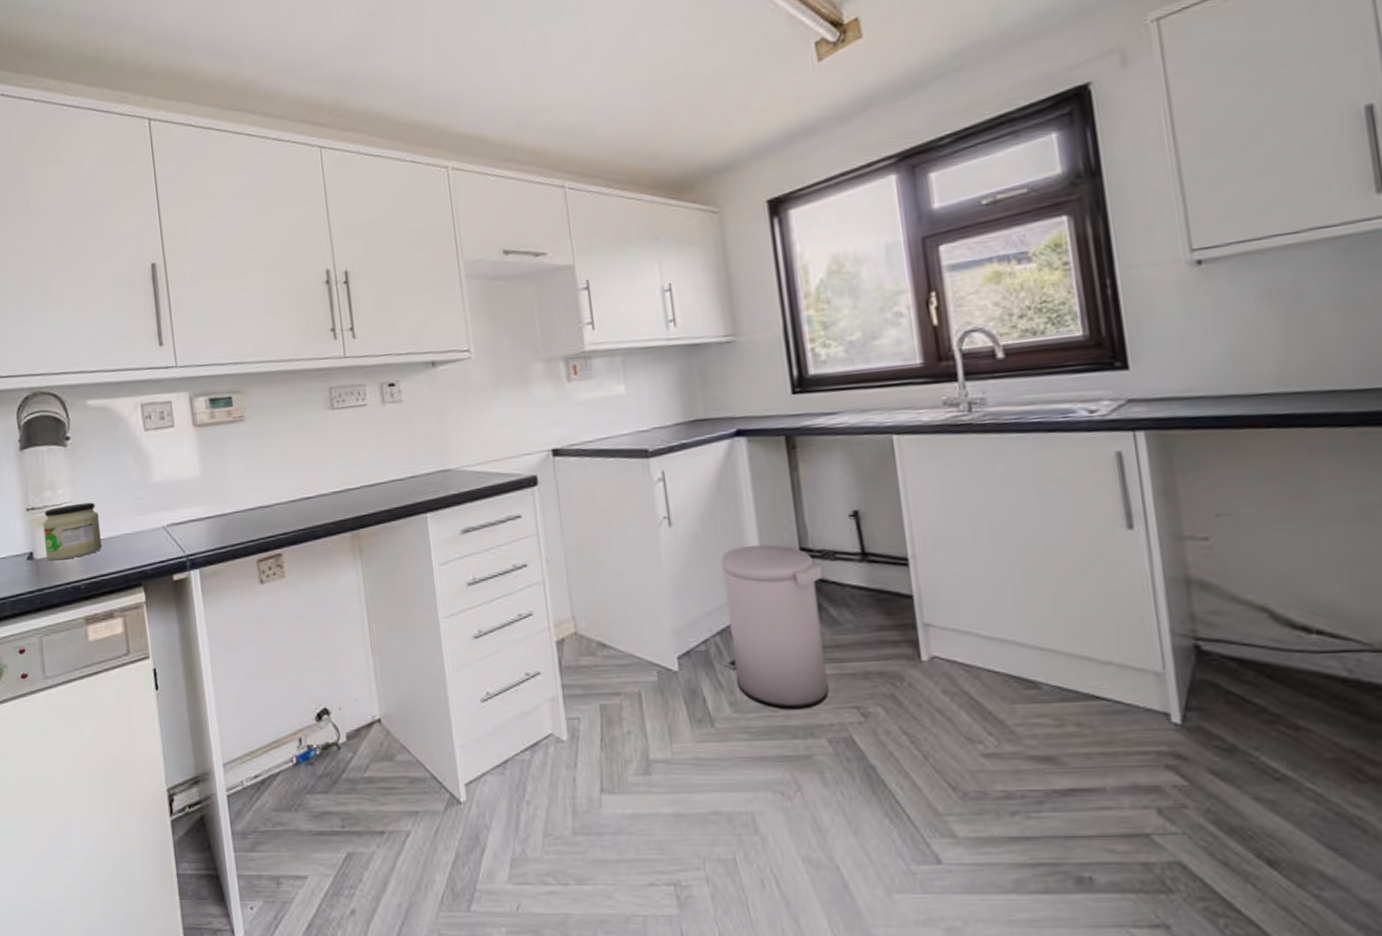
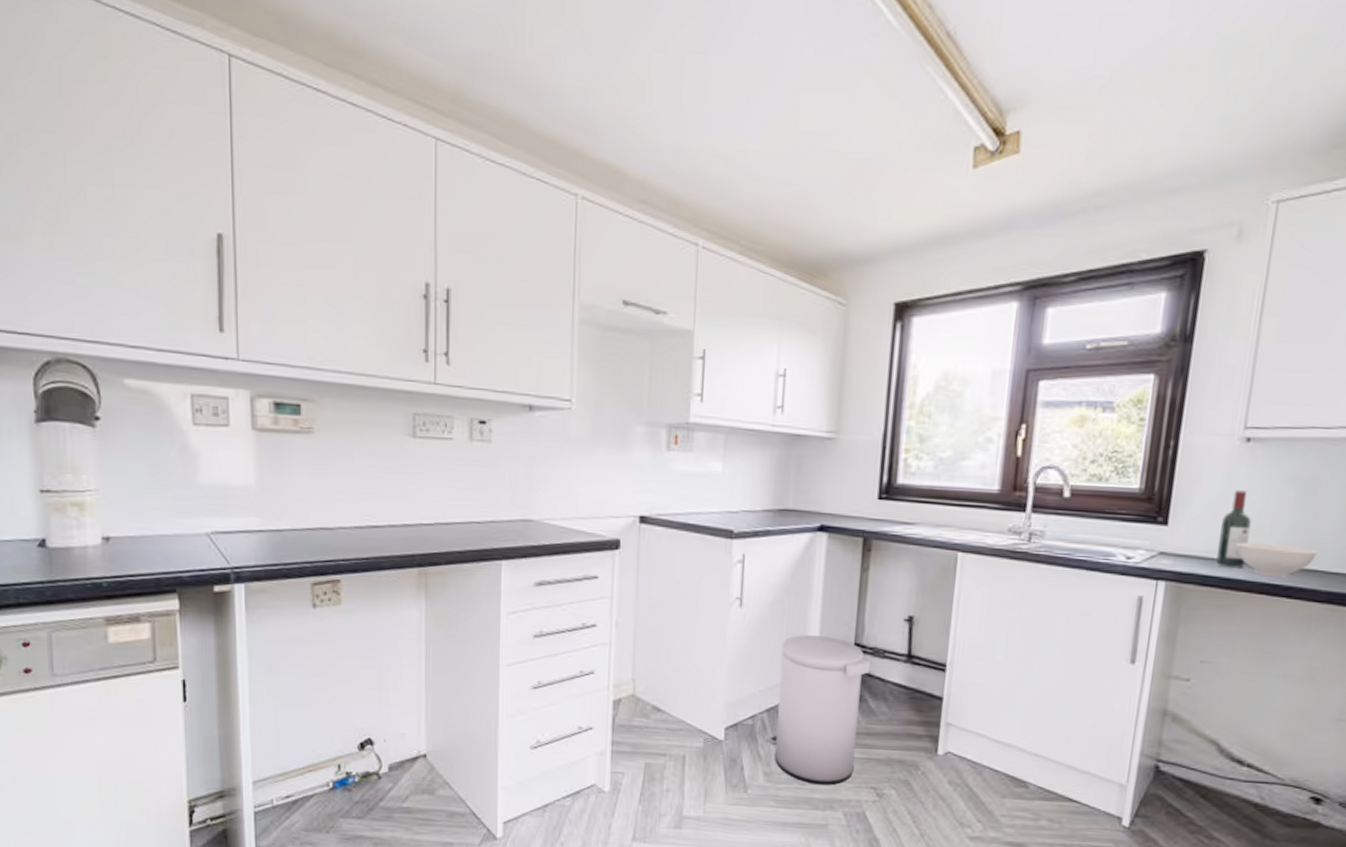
jar: present [43,502,102,561] -> none [60,493,131,553]
wine bottle: none [1194,316,1238,404] -> present [1216,490,1252,568]
bowl: none [1221,367,1328,408] -> present [1236,542,1318,579]

